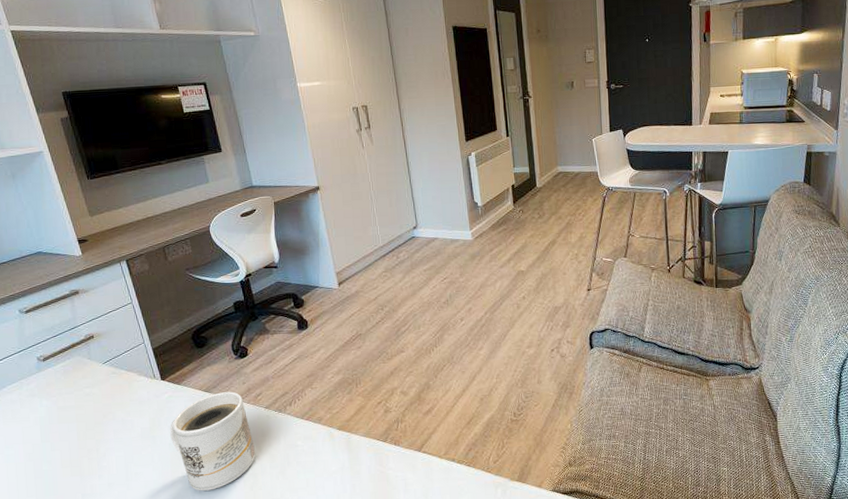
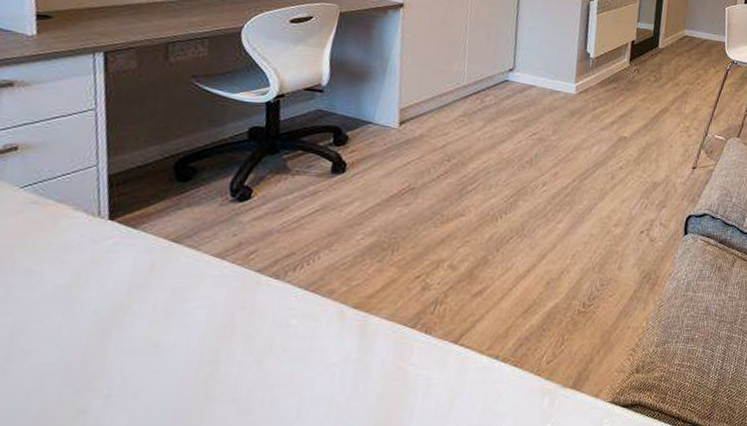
mug: present [170,391,256,491] -> none [98,244,227,382]

